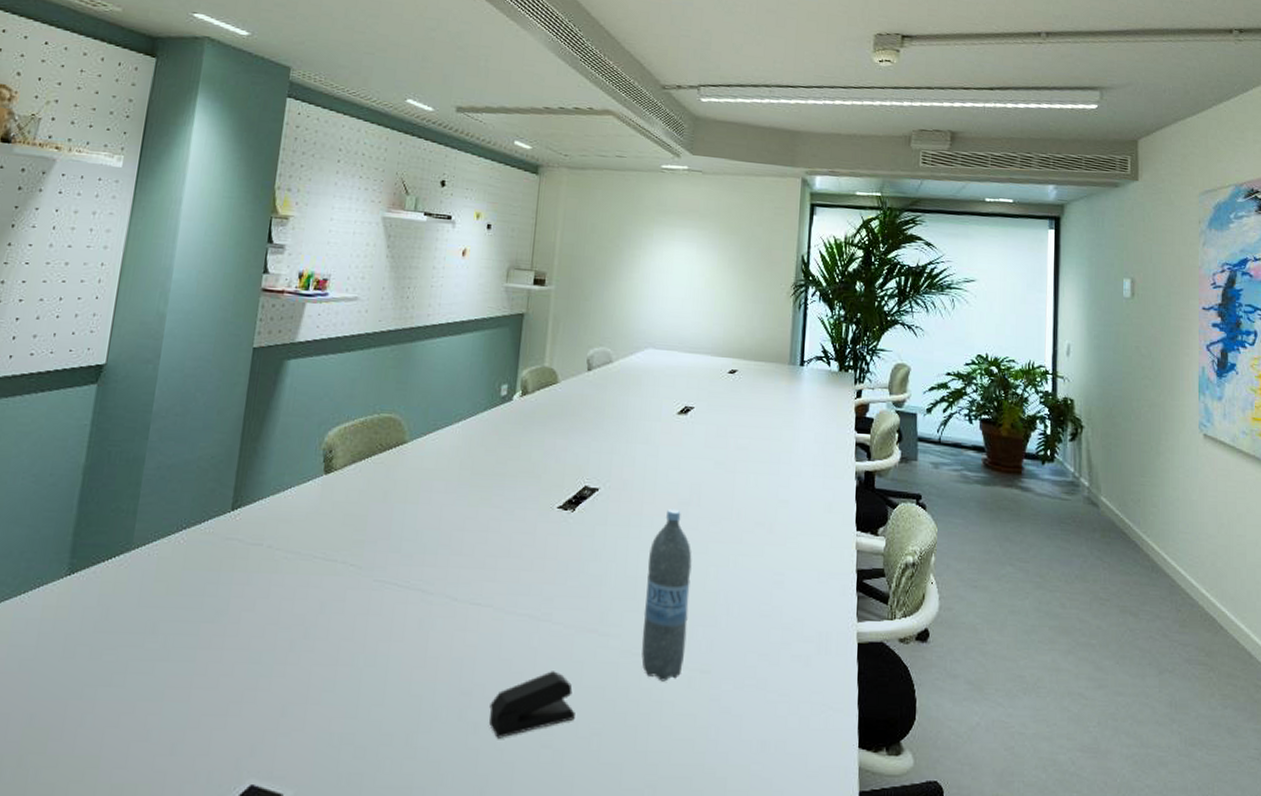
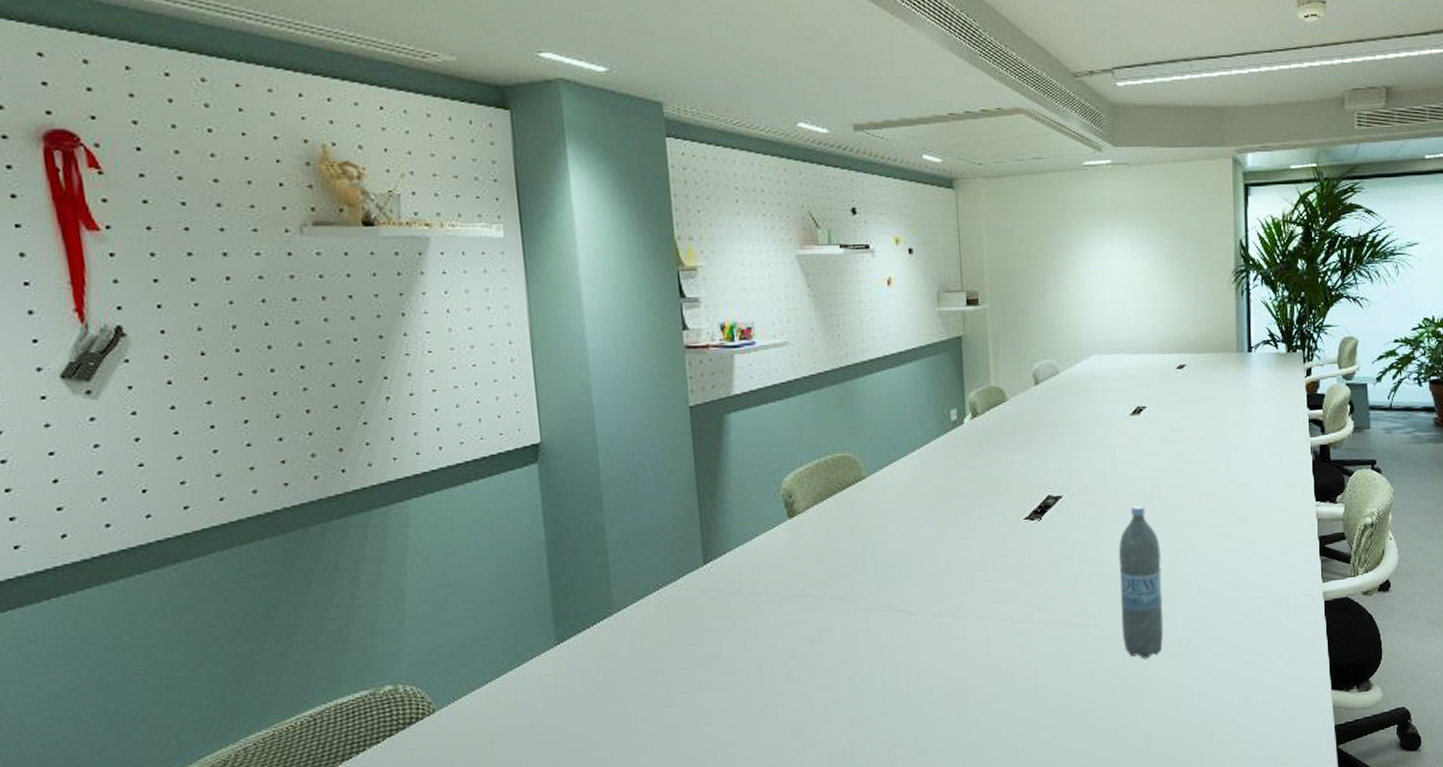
stapler: present [489,671,575,738] -> none [987,664,1068,728]

